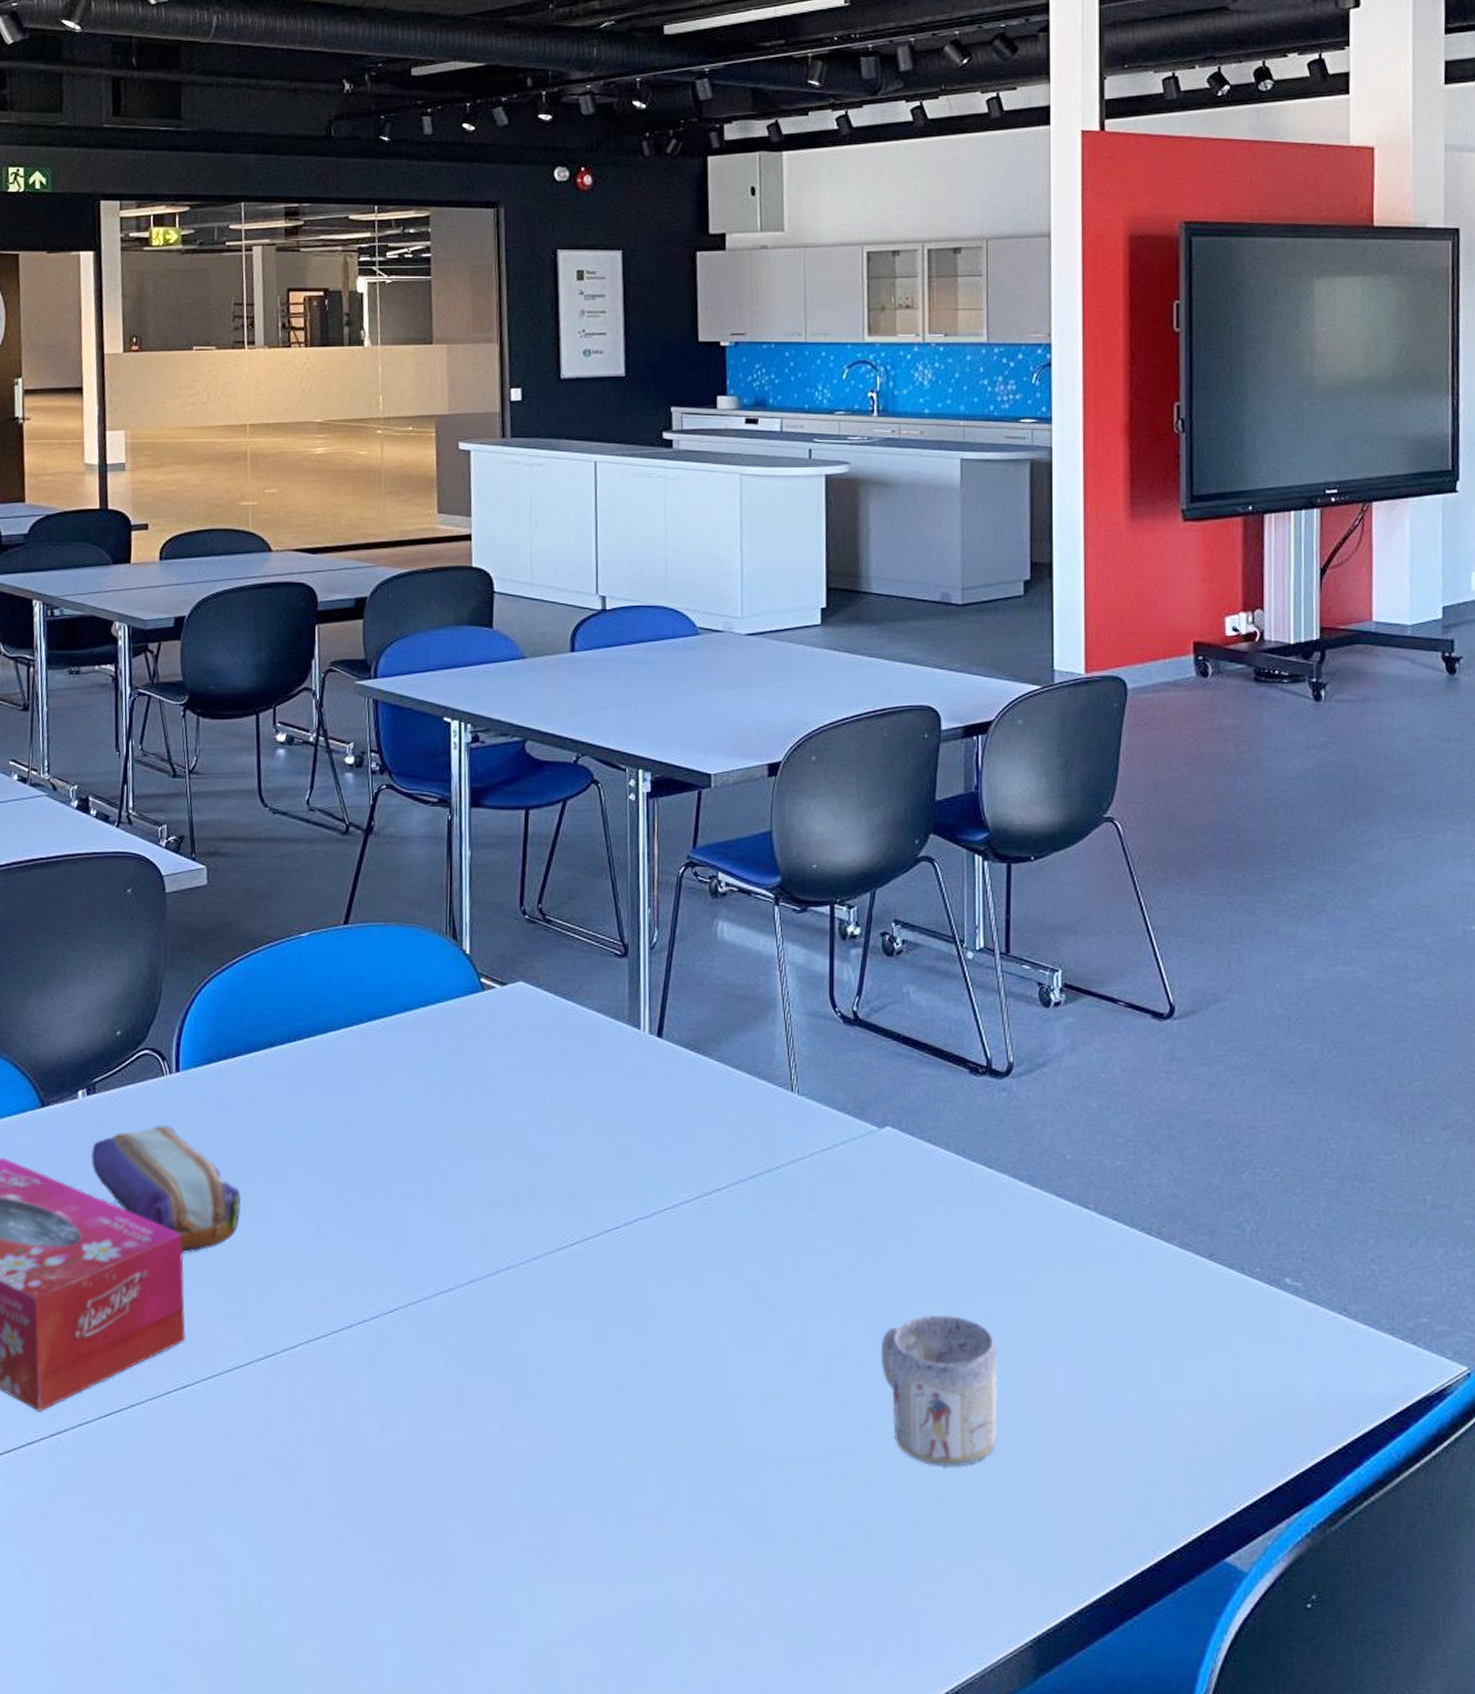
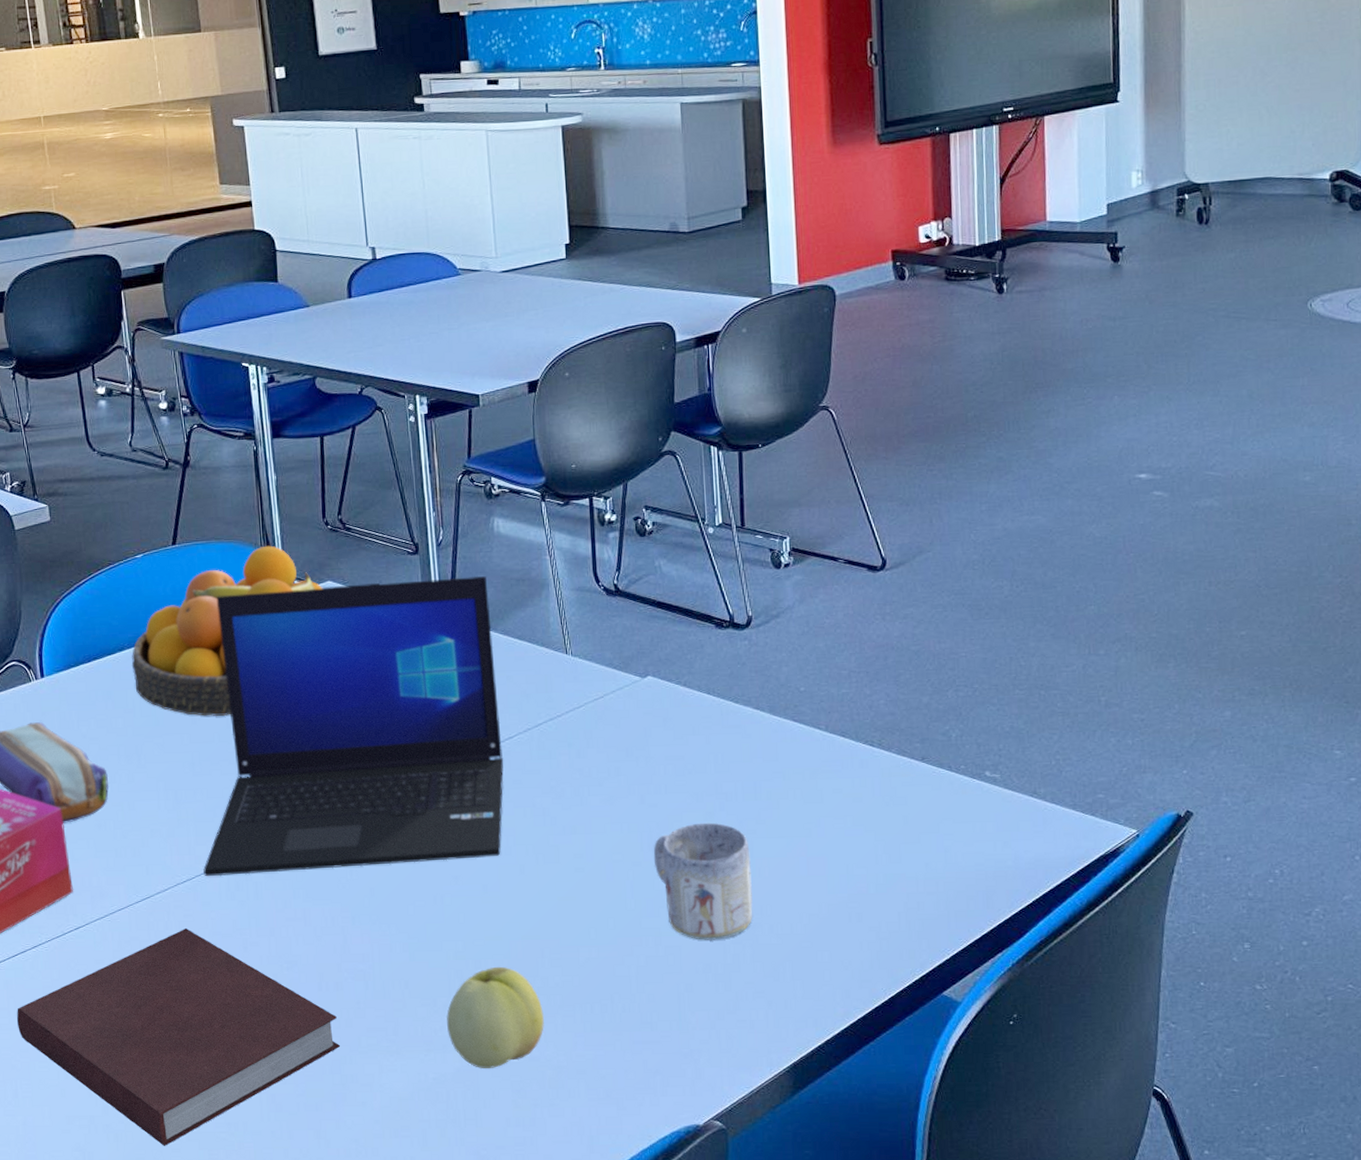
notebook: none [100,1398,486,1679] -> present [17,928,341,1146]
fruit bowl: none [282,933,513,1135] -> present [131,545,323,716]
laptop: none [342,987,710,1338] -> present [203,575,504,877]
apple: none [617,1478,737,1612] -> present [447,966,545,1069]

